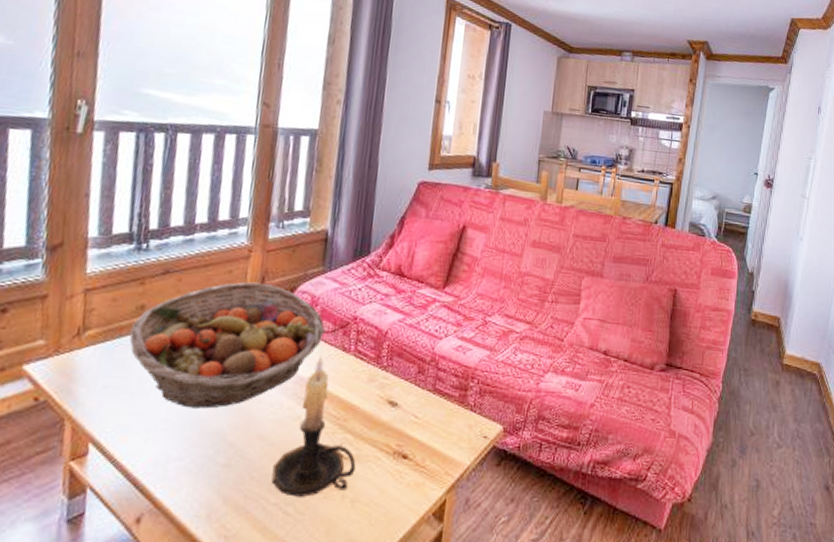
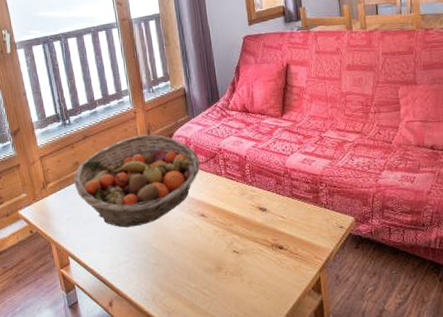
candle holder: present [271,355,356,497] -> none [188,180,246,282]

